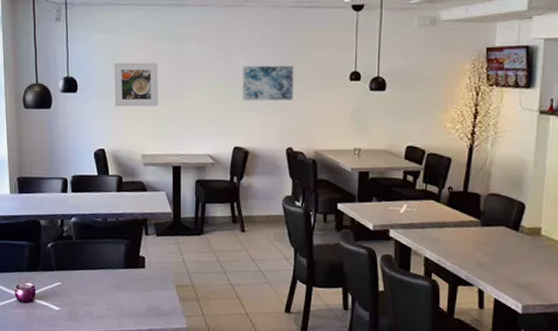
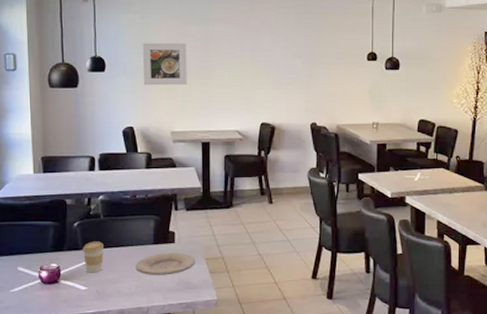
coffee cup: none [55,263,76,294] -> present [82,241,104,273]
plate: none [106,277,165,301] -> present [135,253,195,275]
wall art: present [243,65,294,101] -> none [269,46,316,80]

